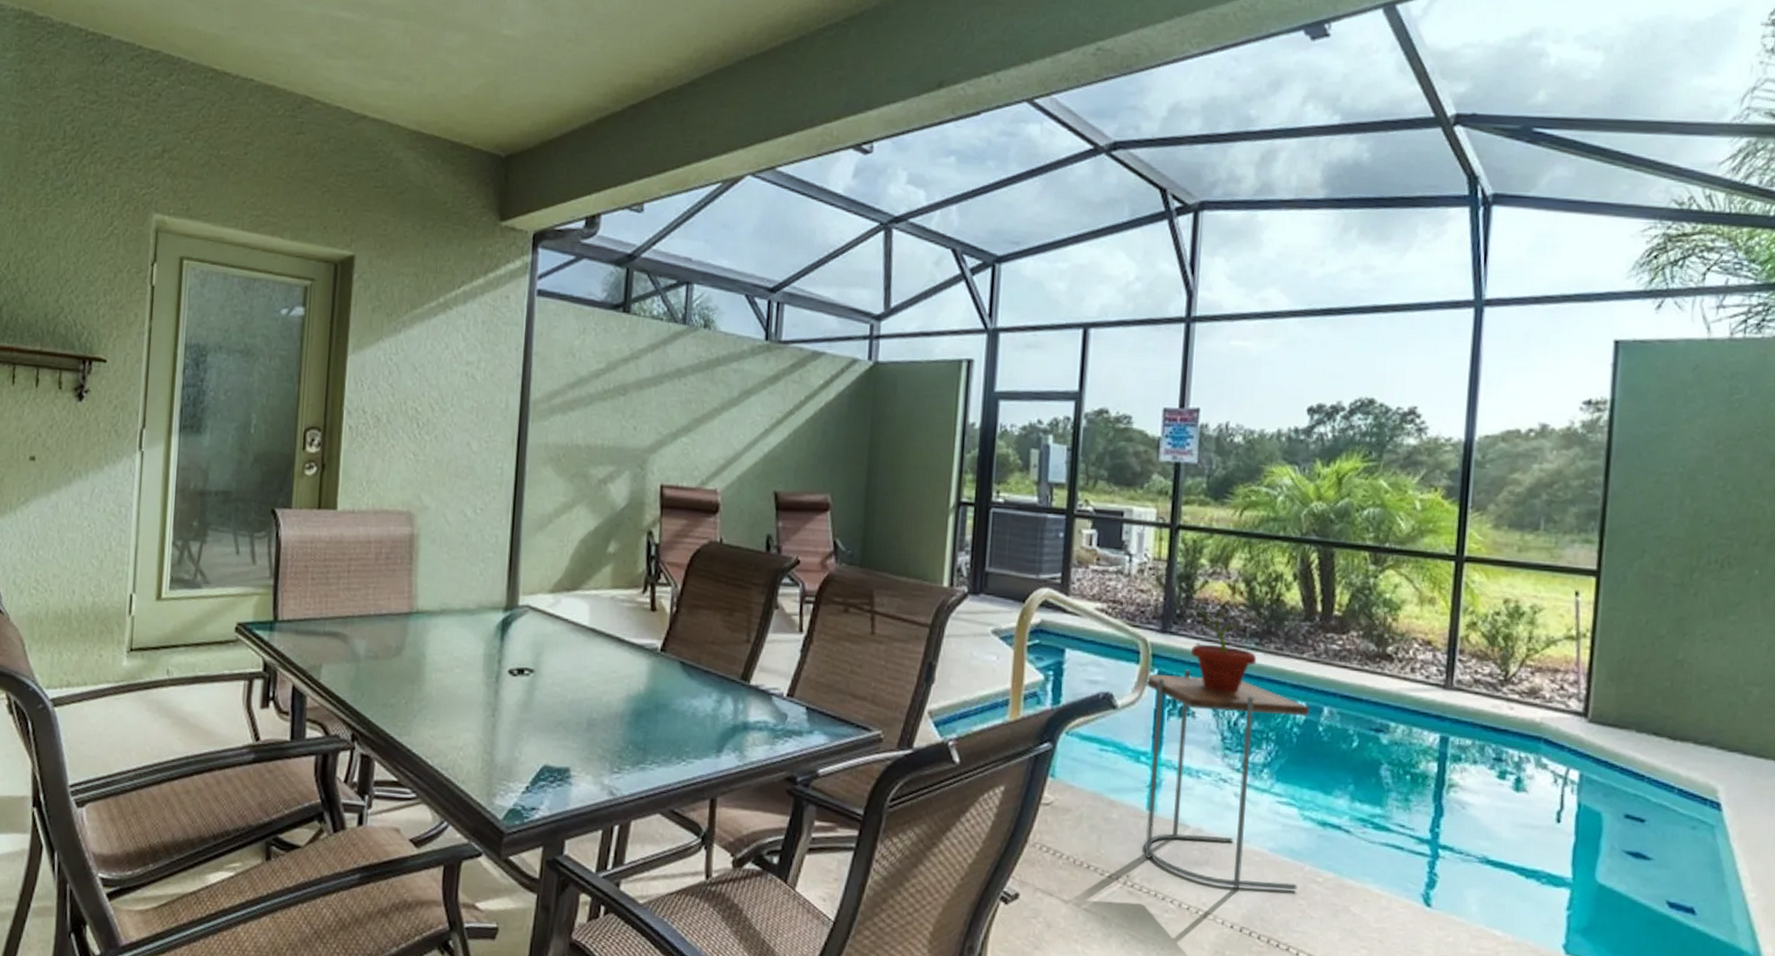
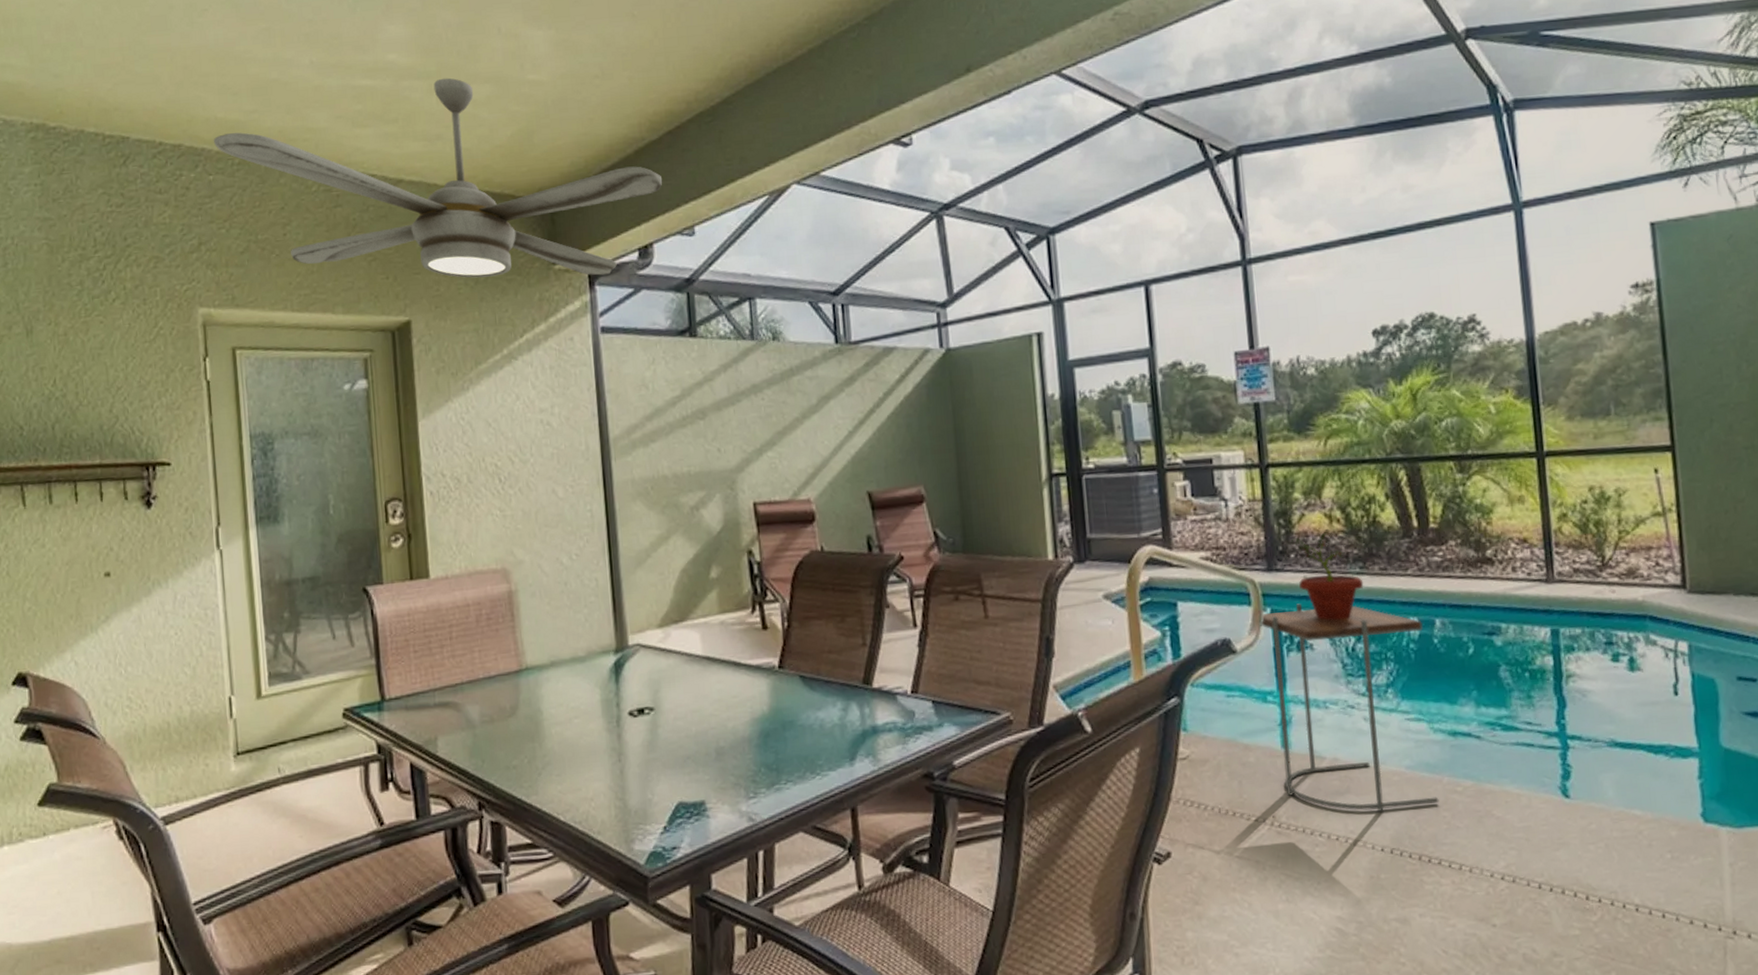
ceiling fan: none [190,21,619,239] -> present [213,77,662,278]

